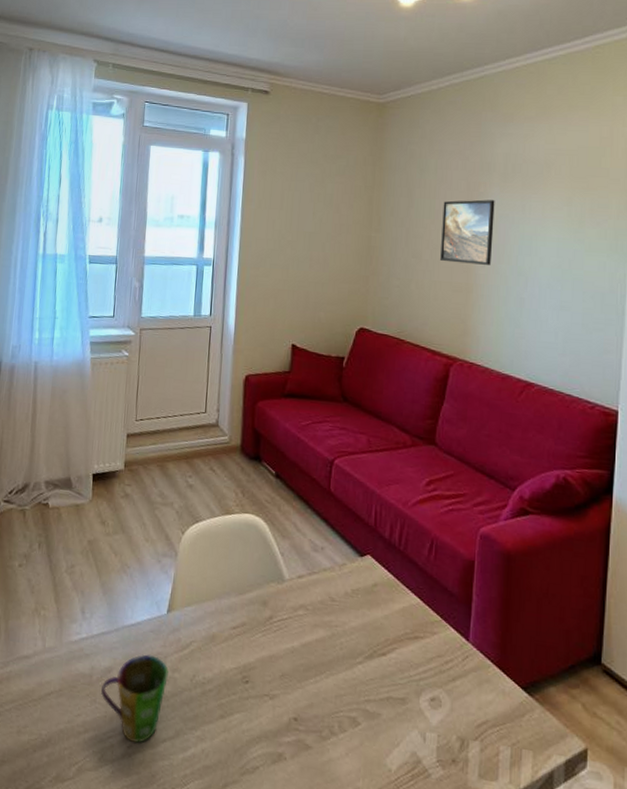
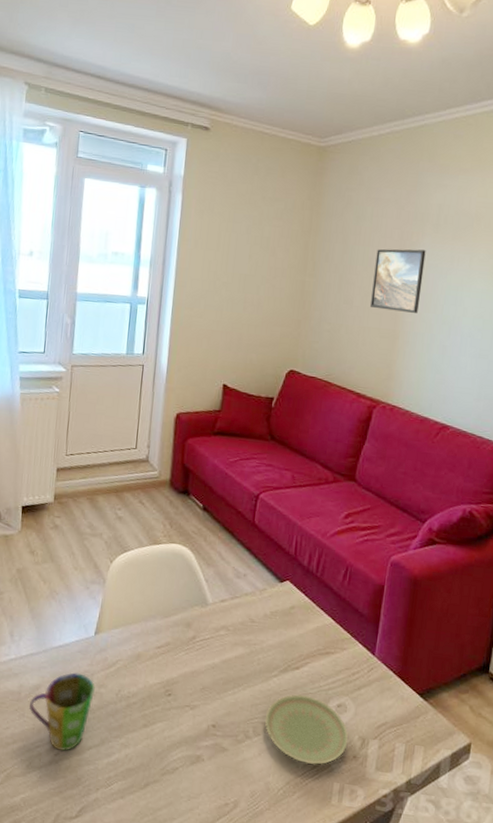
plate: none [351,684,446,769] -> present [264,693,349,765]

